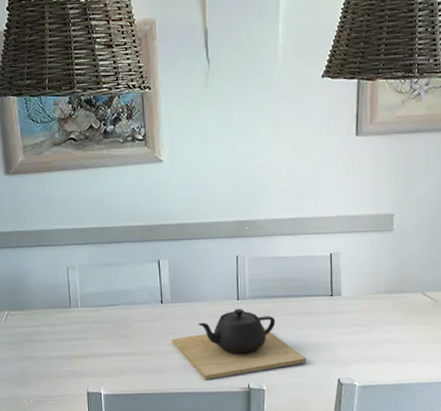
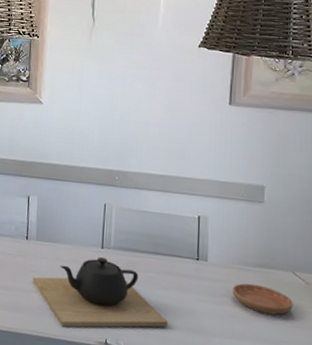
saucer: none [366,310,423,335] -> present [232,283,293,315]

